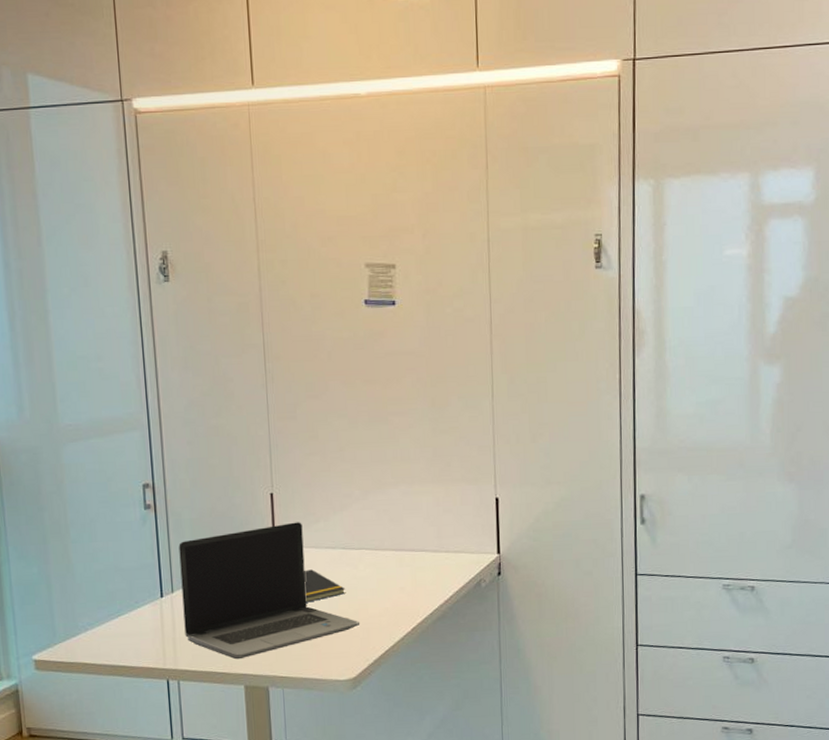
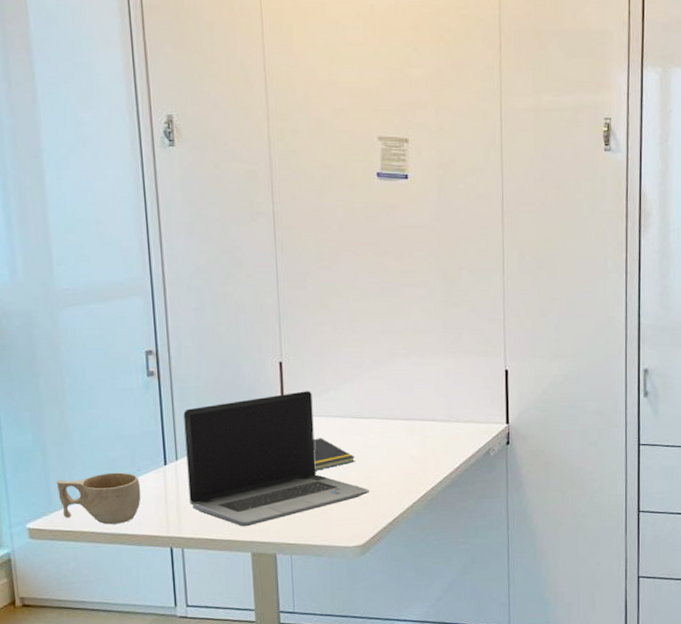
cup: none [60,604,139,657] -> present [57,472,141,525]

